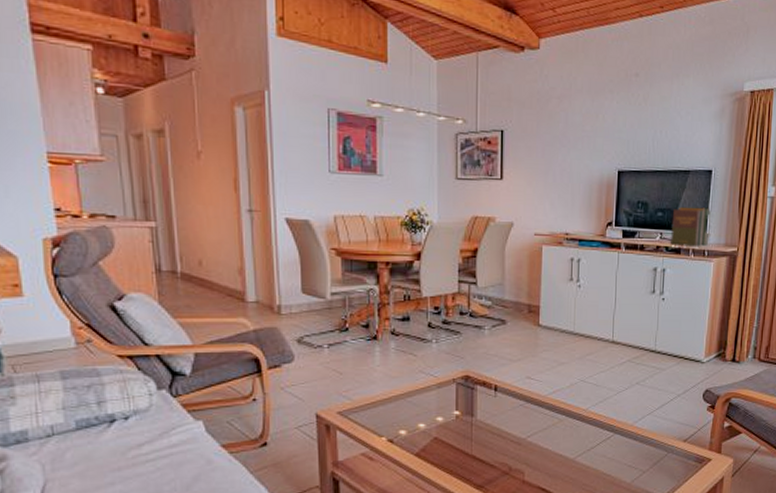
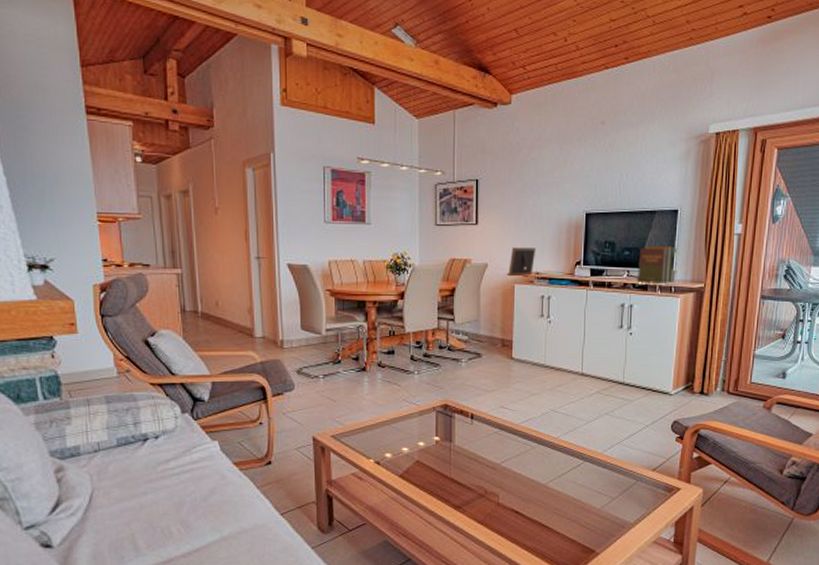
picture frame: none [536,205,566,237] -> present [508,247,536,277]

